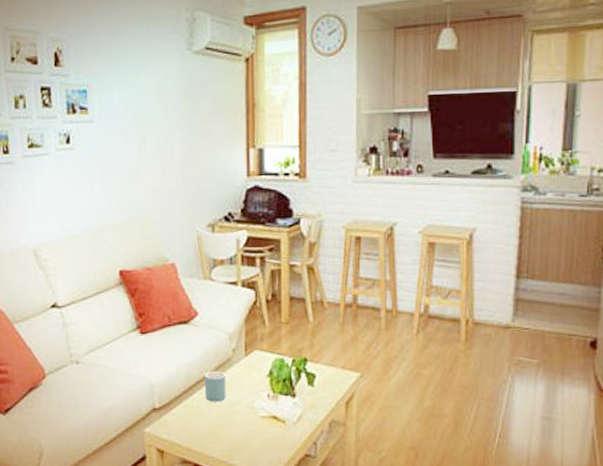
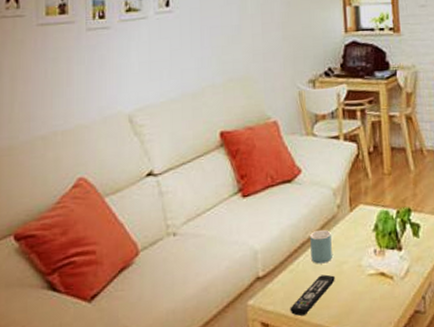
remote control: none [184,412,228,446] -> present [290,274,335,316]

